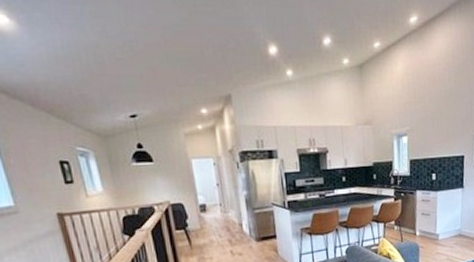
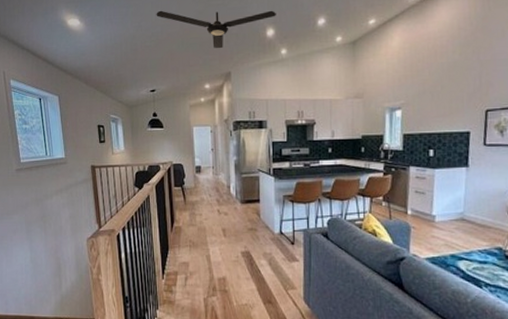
ceiling fan: none [125,12,278,67] -> present [156,10,276,49]

